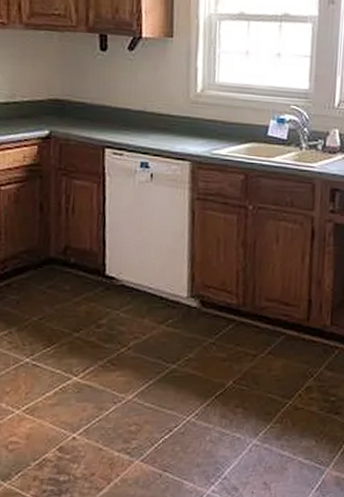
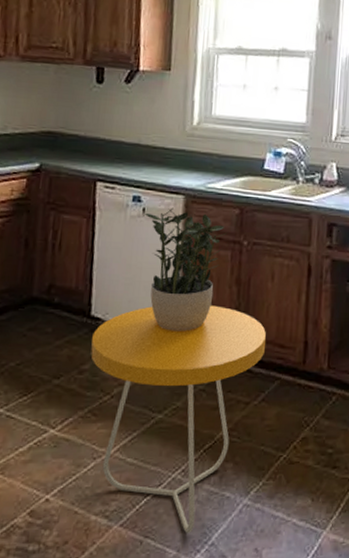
side table: none [107,266,272,468] -> present [91,305,266,533]
potted plant: none [153,173,233,290] -> present [145,207,228,331]

